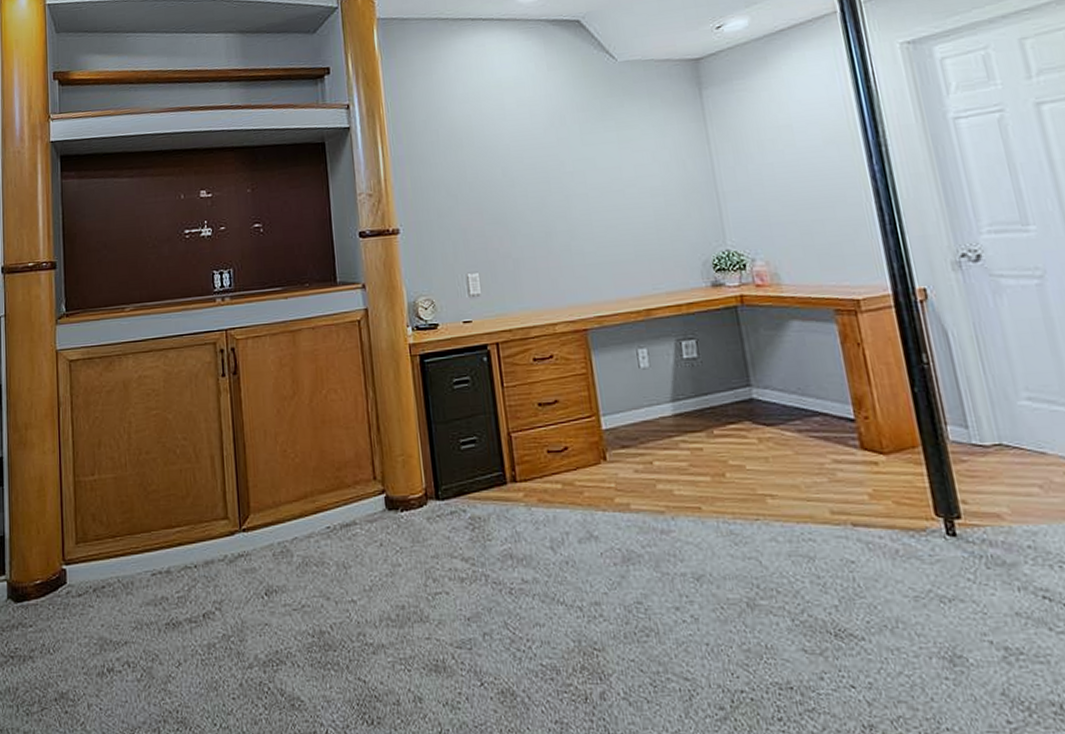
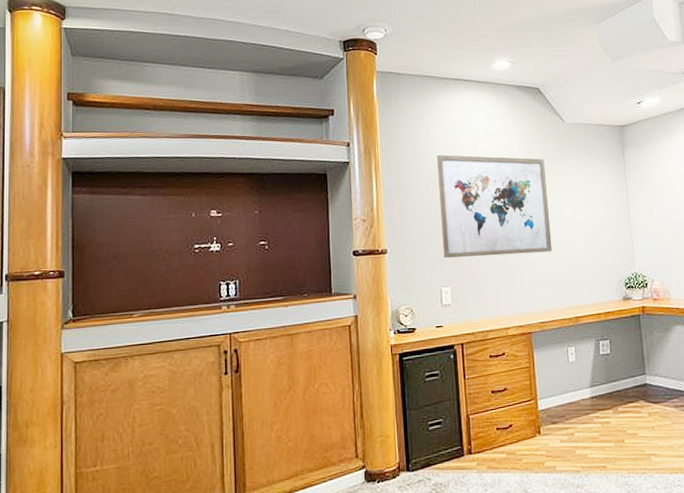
wall art: none [454,108,610,237] -> present [437,154,553,258]

